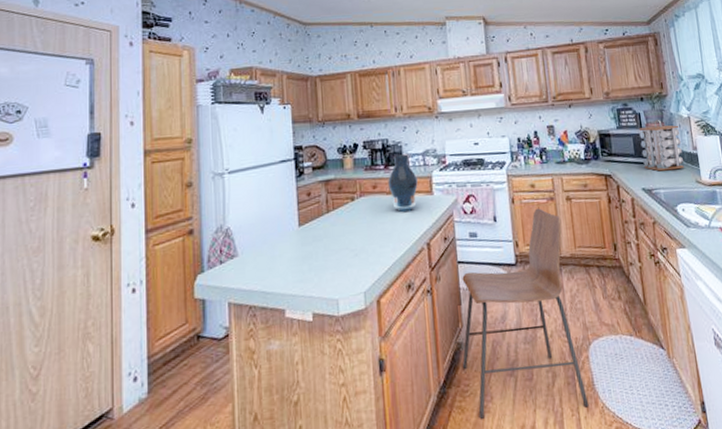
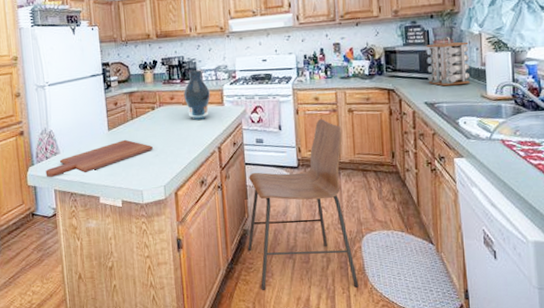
cutting board: none [218,236,352,288] -> present [45,139,153,178]

